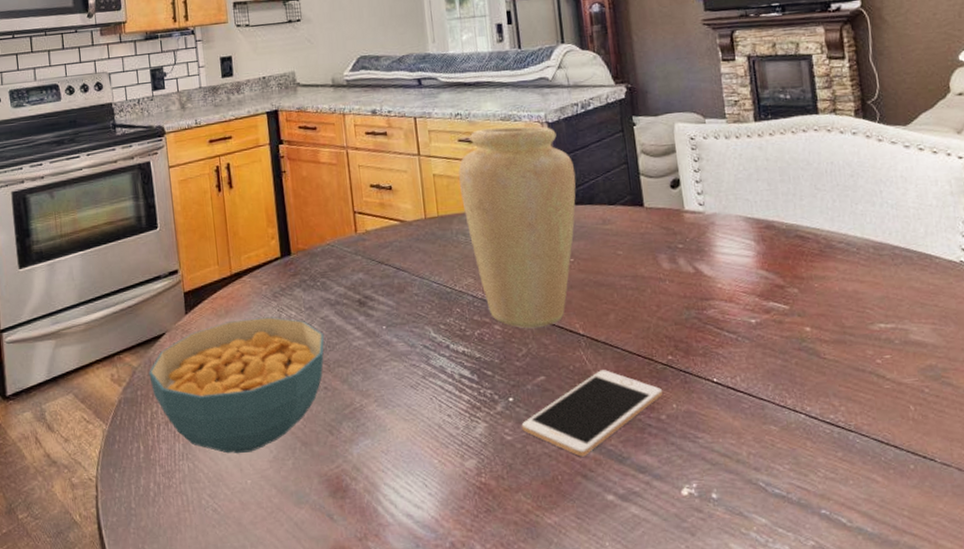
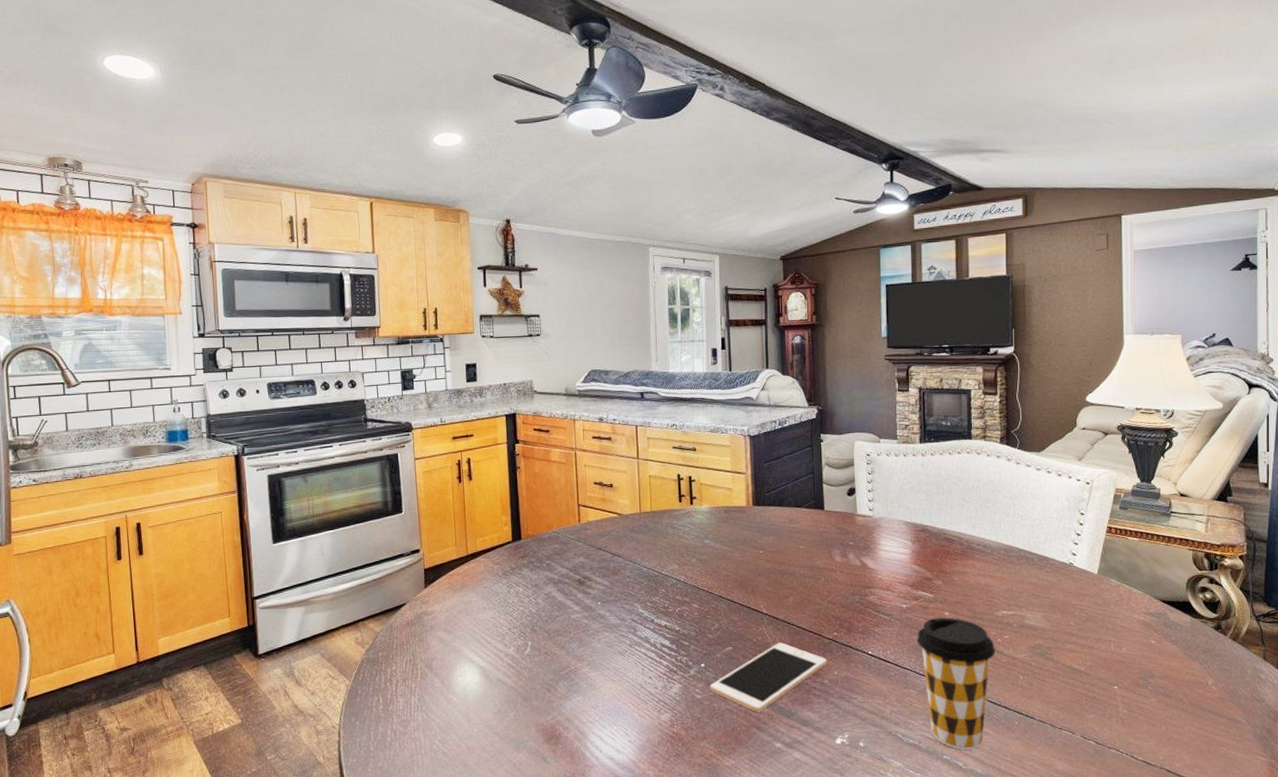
cereal bowl: present [149,317,325,454] -> none [390,592,547,707]
vase: present [458,126,576,329] -> none [671,438,770,608]
coffee cup: none [772,333,875,502] -> present [916,617,995,750]

